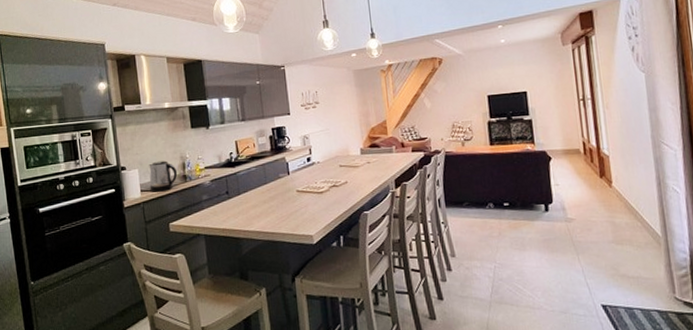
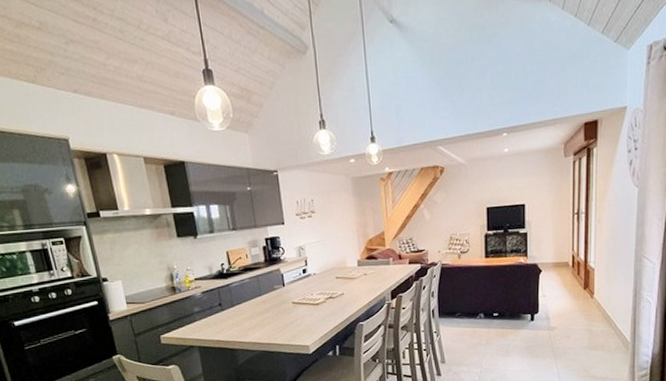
kettle: present [149,160,178,193] -> none [133,272,166,305]

